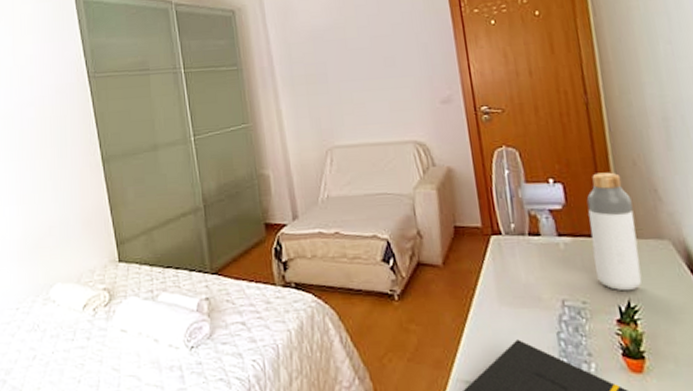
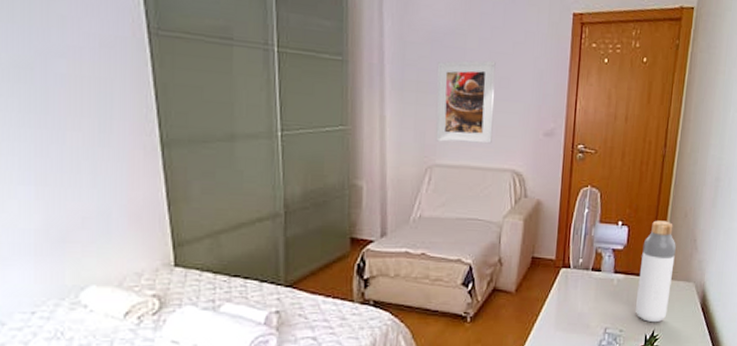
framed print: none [321,44,388,125] -> present [435,60,496,144]

